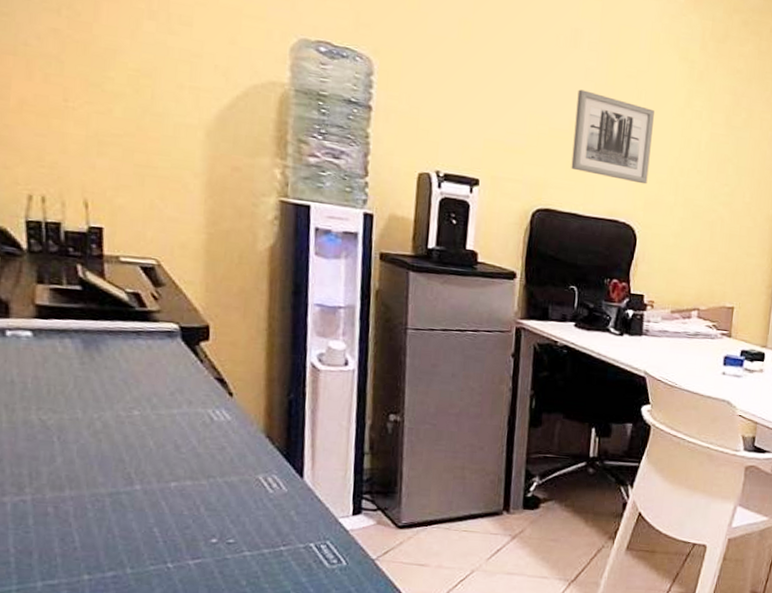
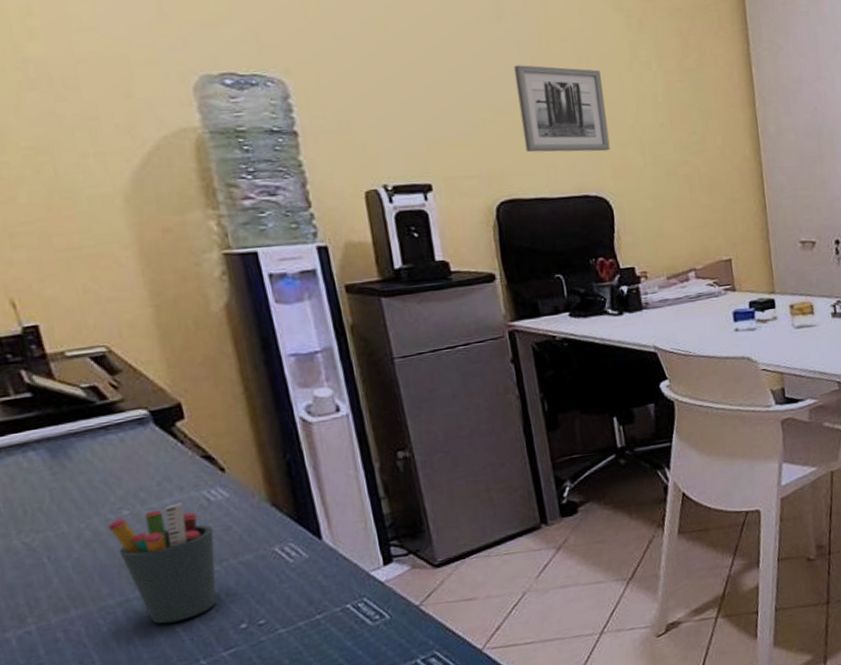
pen holder: none [117,415,208,523] -> present [107,502,217,624]

